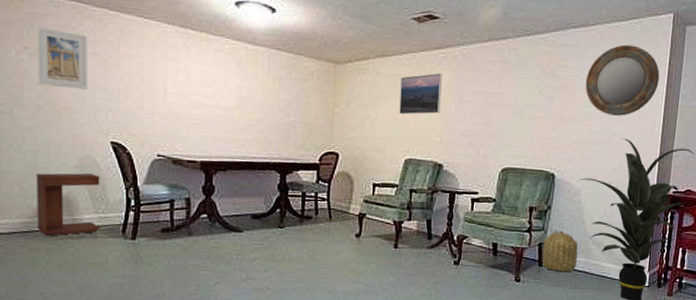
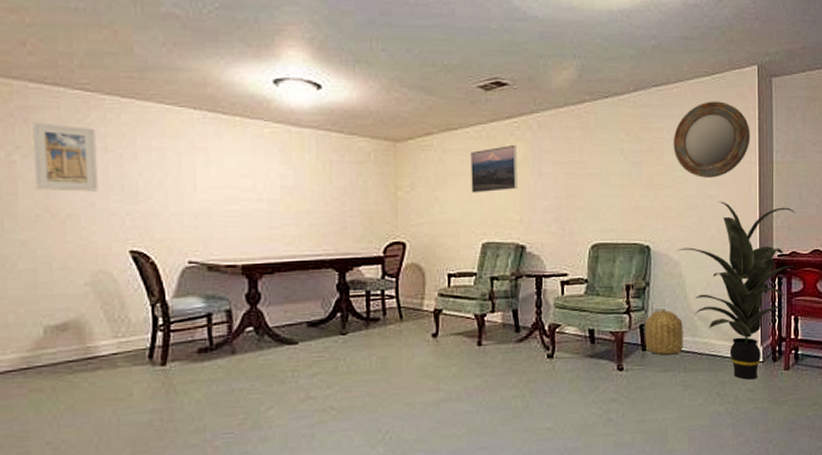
side table: present [37,173,100,236] -> none [37,291,121,372]

